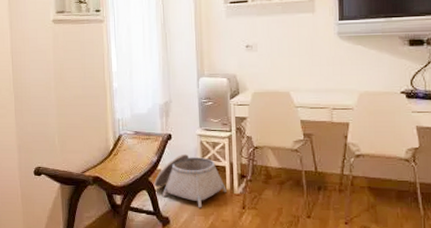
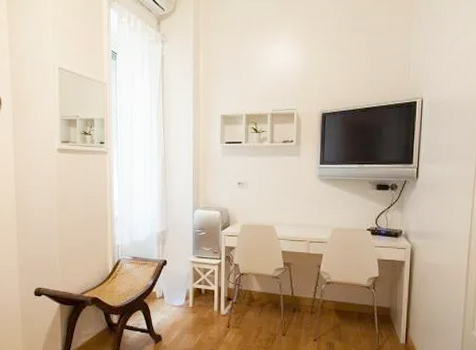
basket: present [154,153,227,208] -> none [149,278,214,327]

